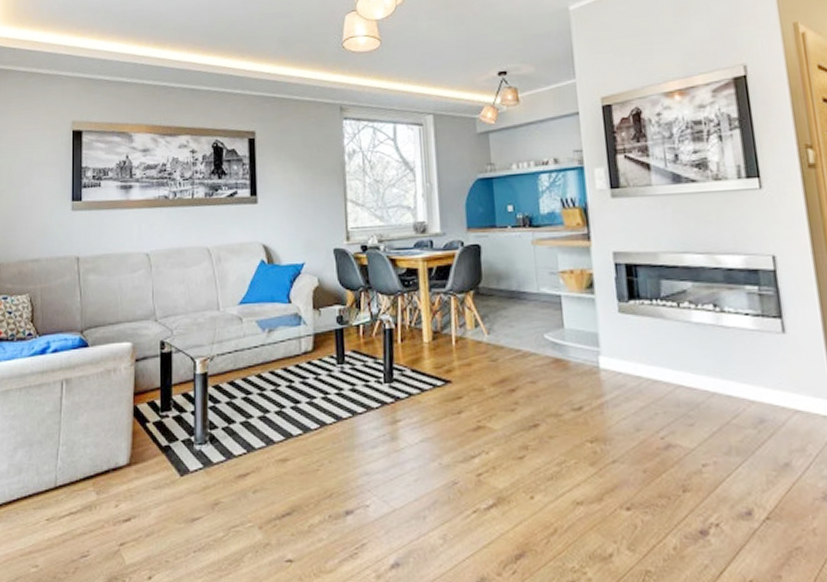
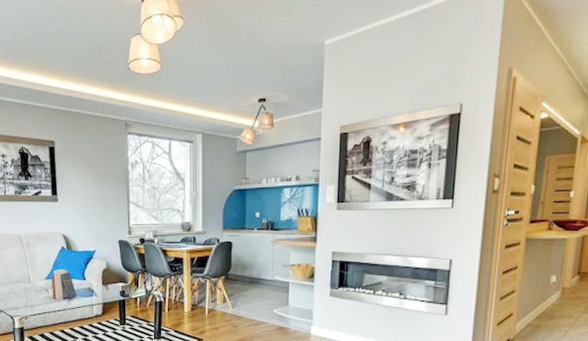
books: none [246,289,280,332] -> present [51,268,77,300]

